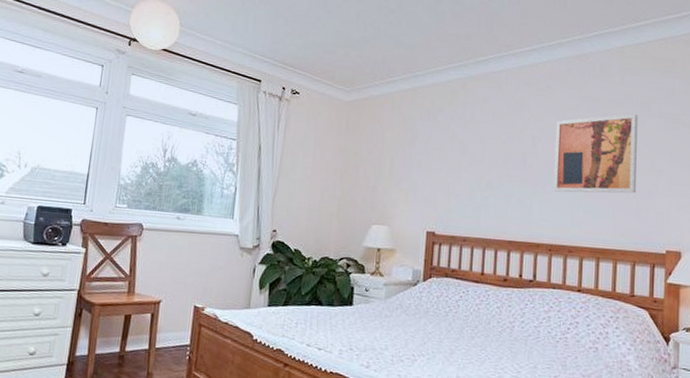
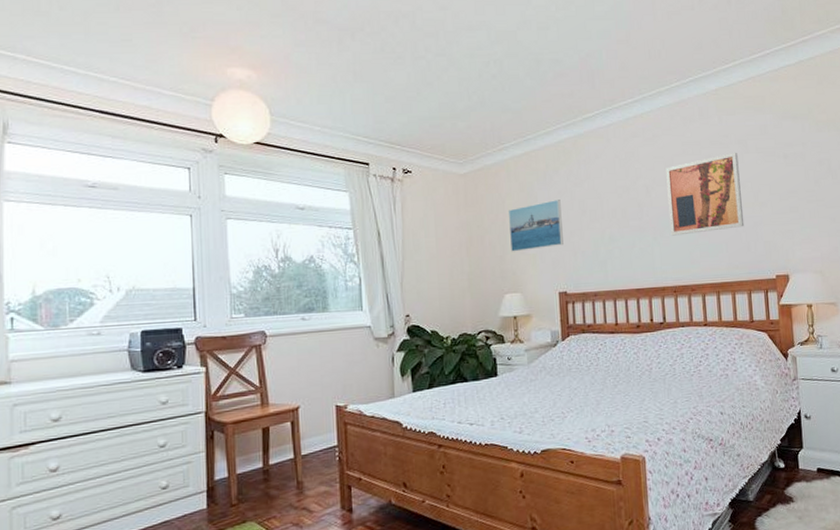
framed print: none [384,138,442,185] -> present [507,200,564,252]

